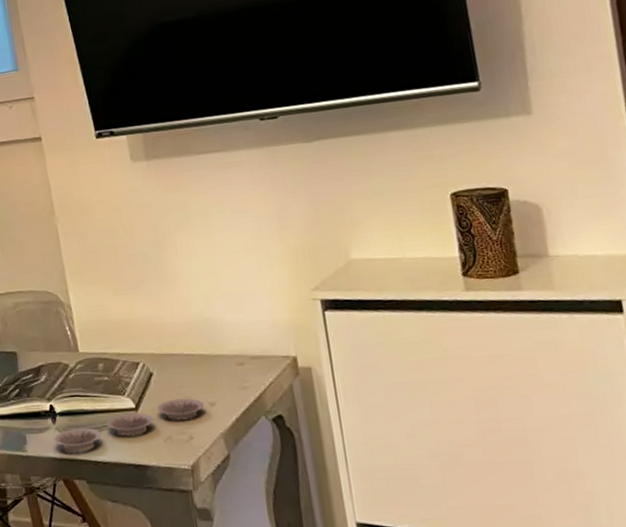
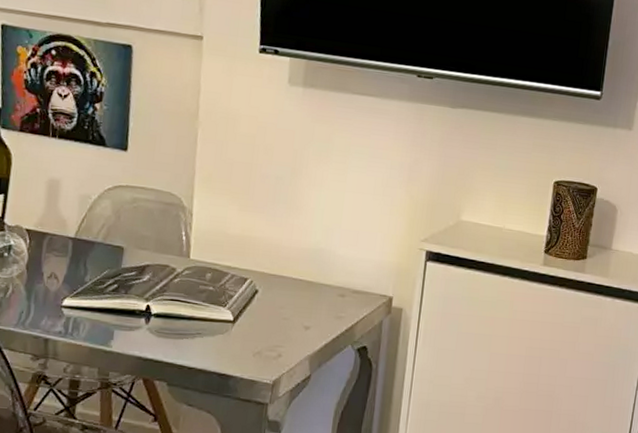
plate: present [53,398,205,451] -> none [142,318,300,353]

